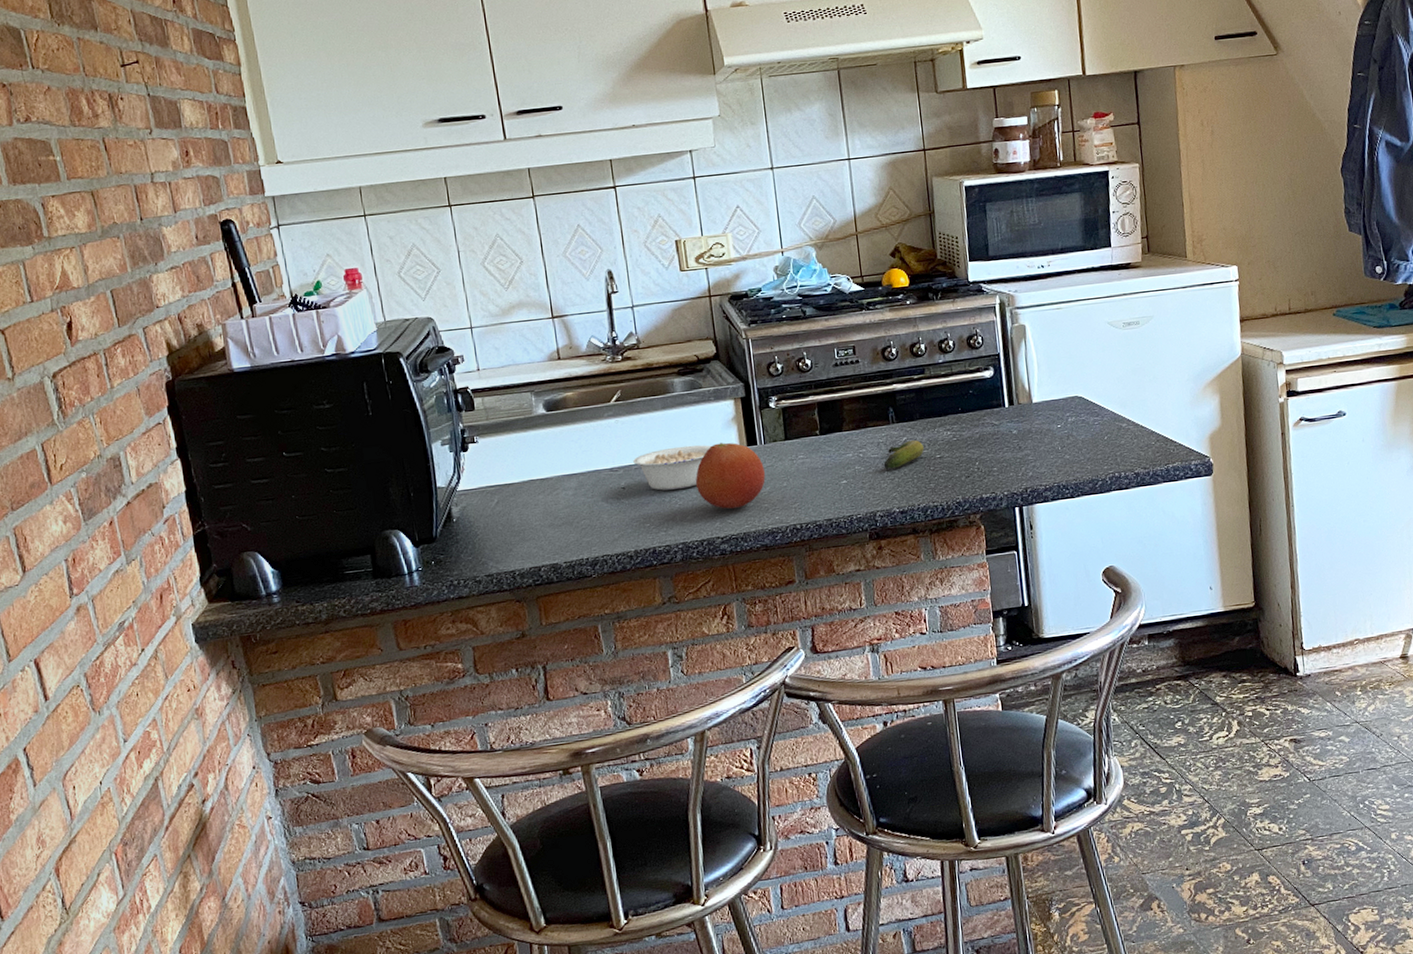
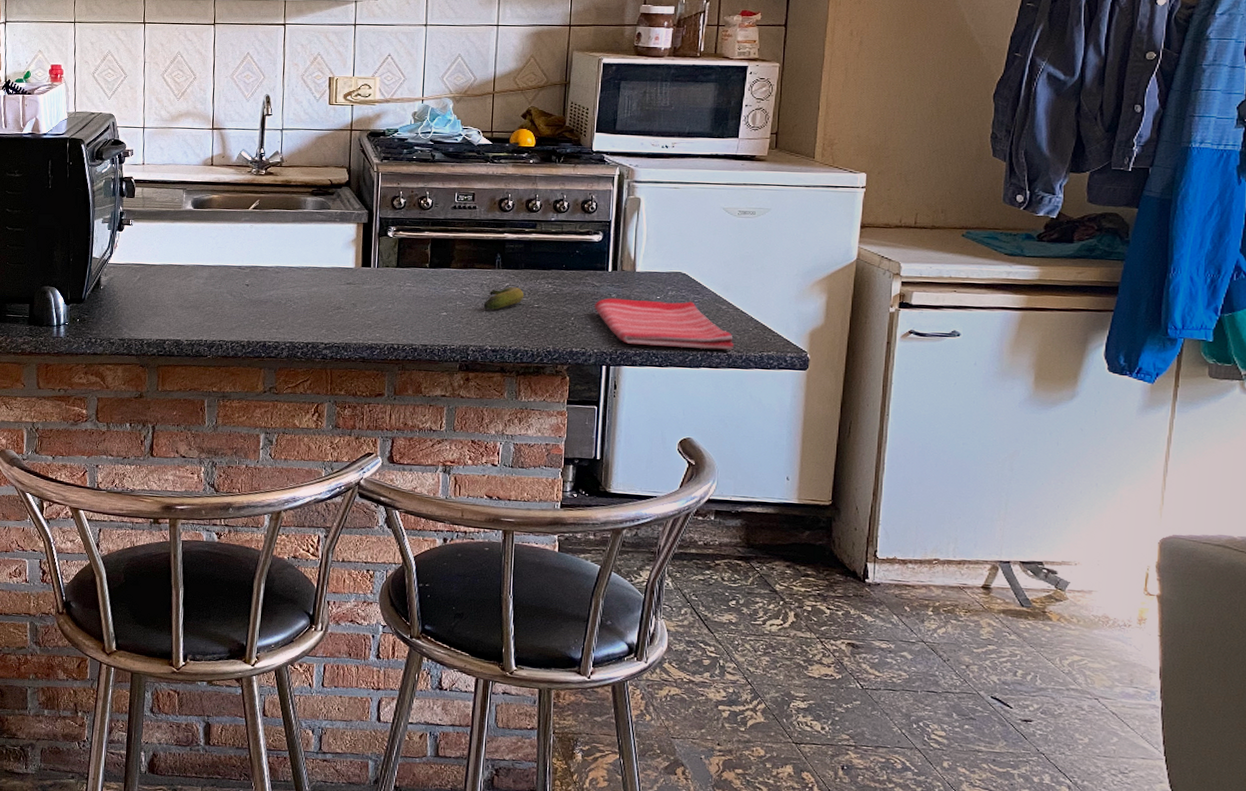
legume: present [633,445,712,491] -> none [259,257,330,295]
fruit: present [695,442,766,509] -> none [310,260,374,320]
dish towel: none [997,424,1140,480] -> present [594,298,735,350]

